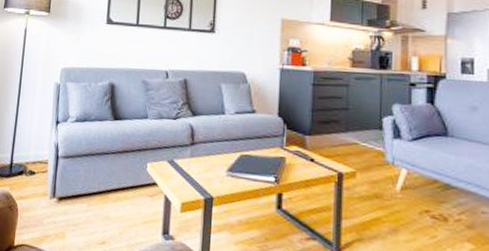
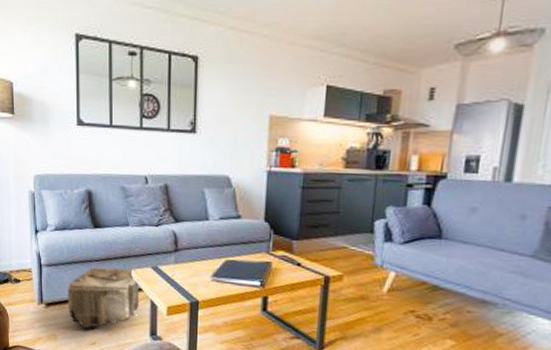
pouf: none [80,160,154,228] -> present [67,267,140,330]

